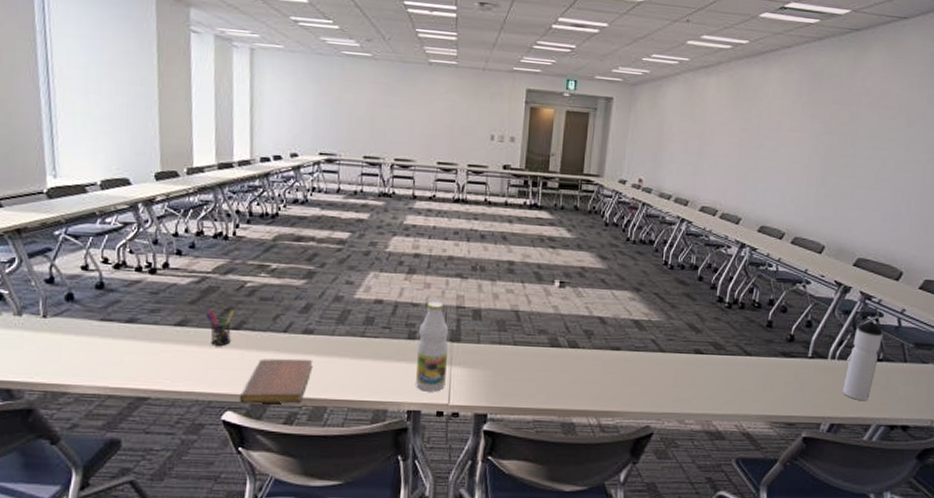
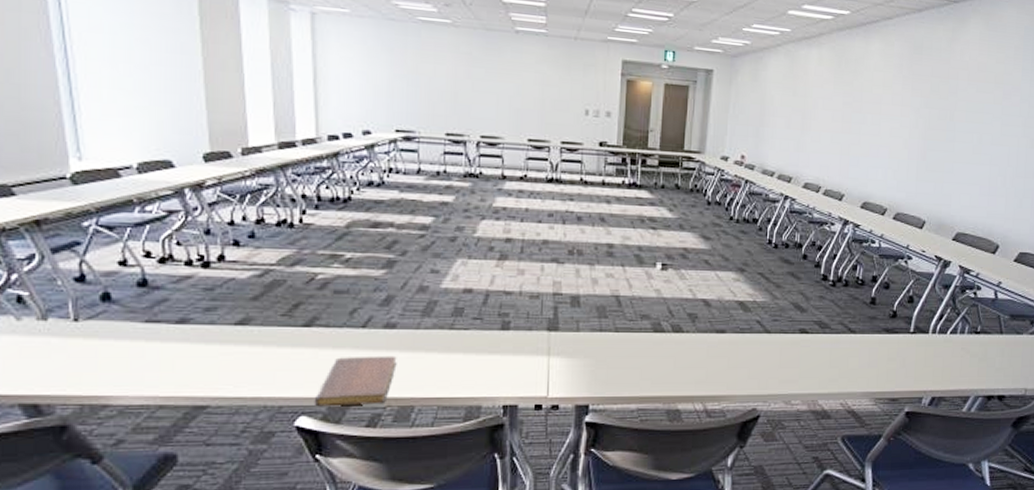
pen holder: present [205,310,234,346] -> none [270,306,304,345]
bottle: present [416,301,449,392] -> none [511,288,545,385]
water bottle: present [843,320,884,400] -> none [943,293,981,373]

